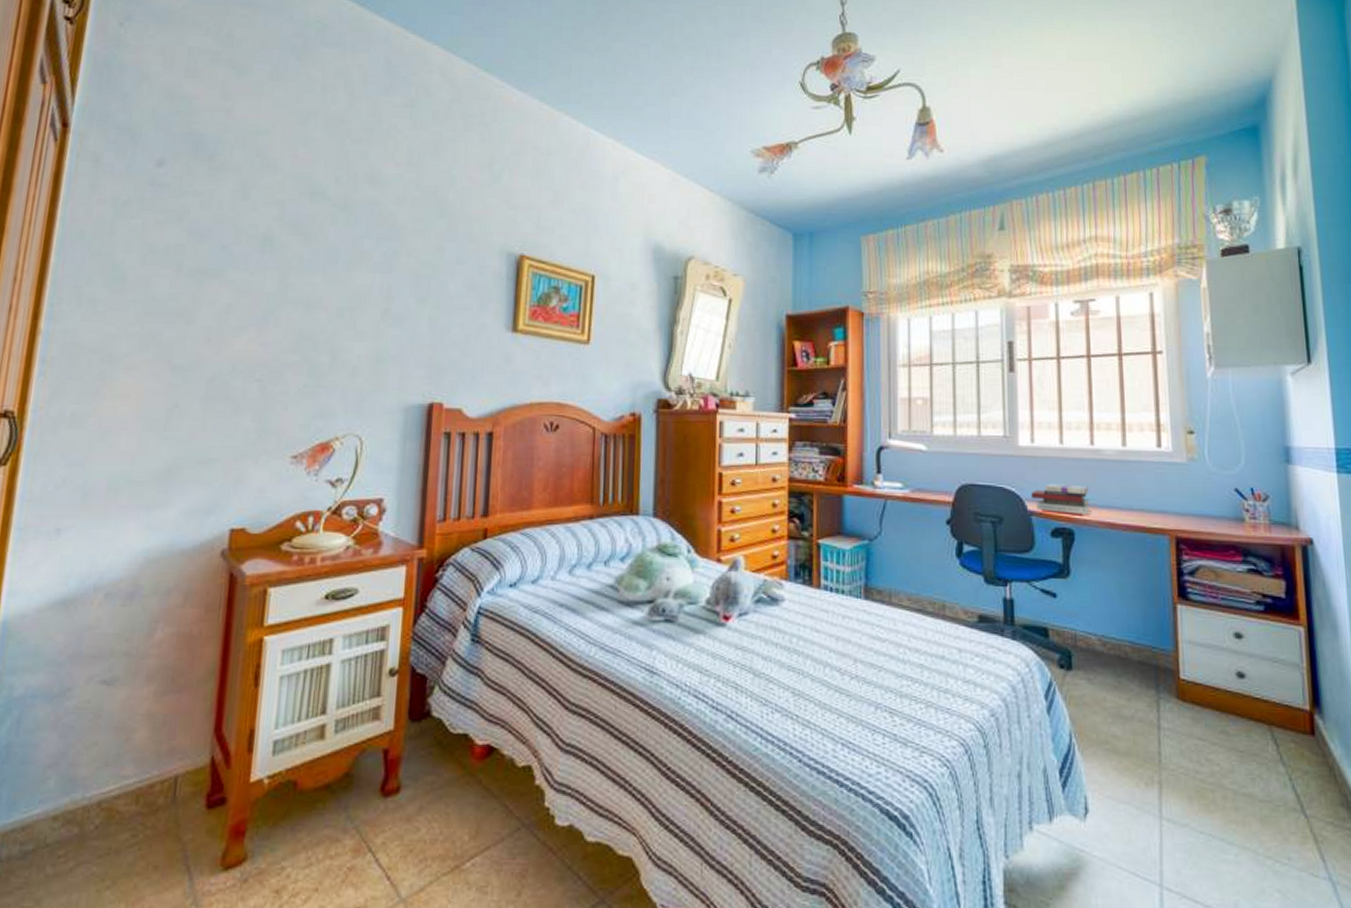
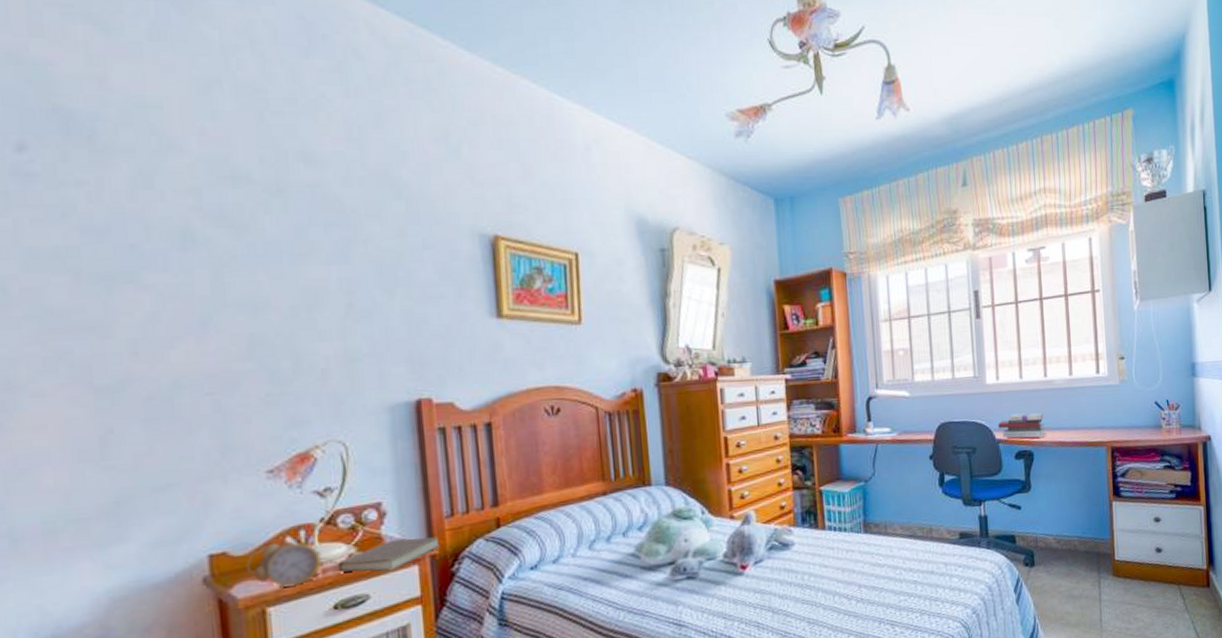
alarm clock: none [258,525,323,571] -> present [246,541,321,588]
book: none [329,537,429,569] -> present [330,537,440,573]

